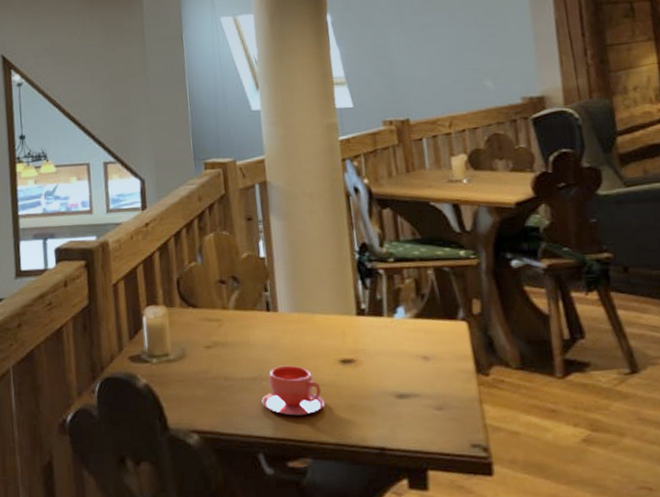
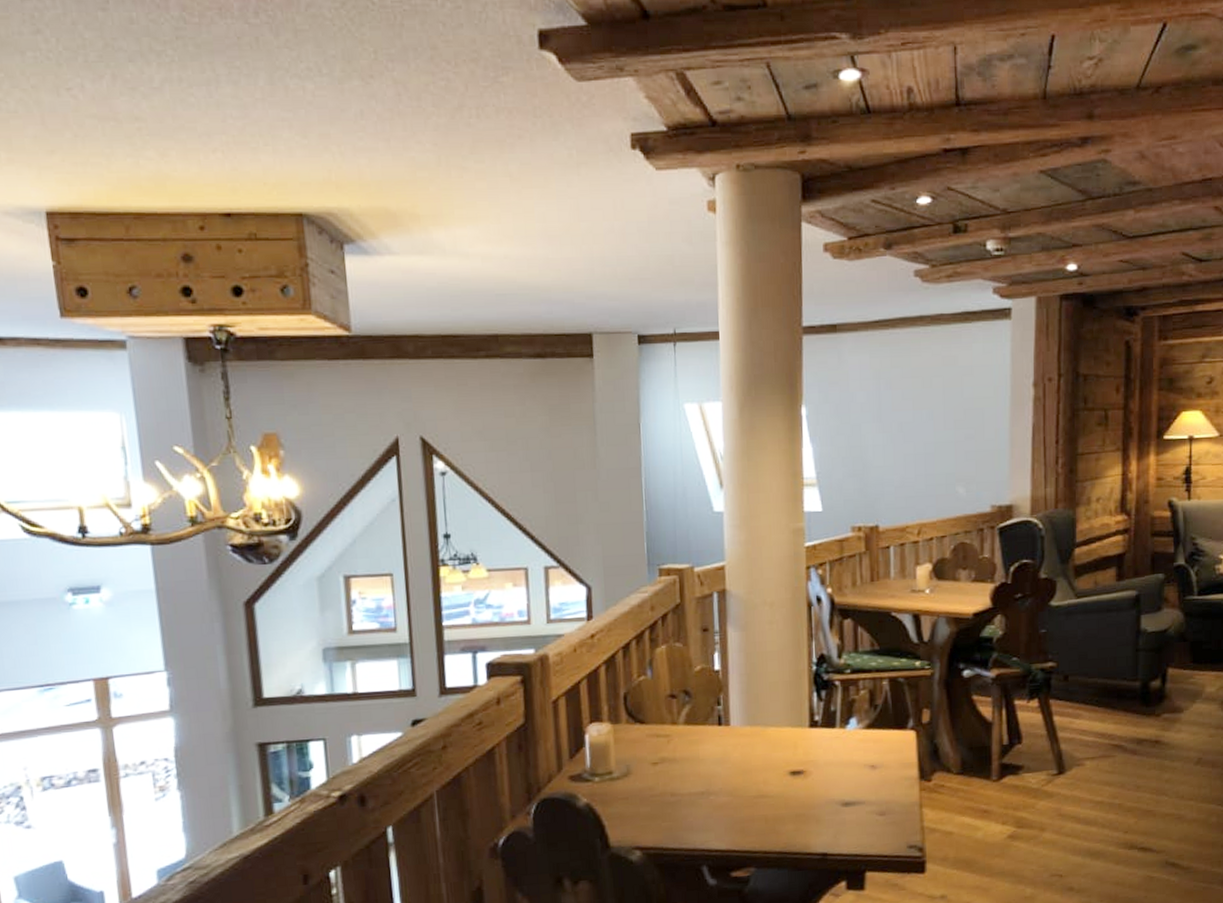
teacup: present [261,365,324,416] -> none [708,778,771,828]

